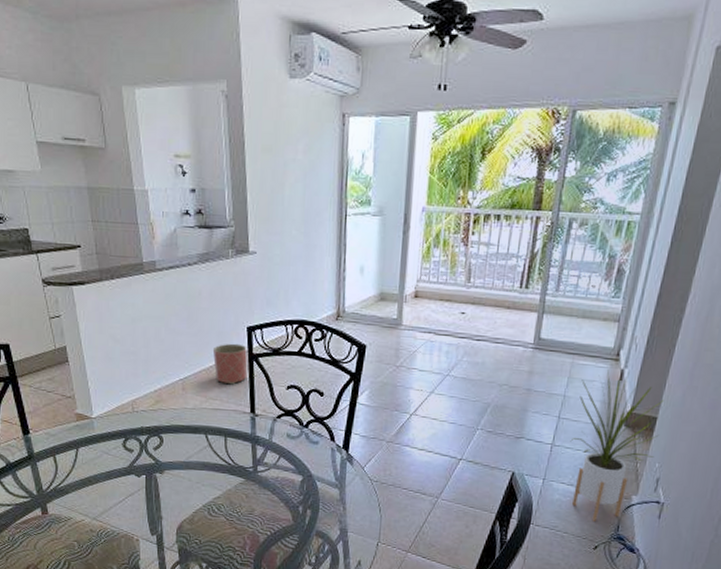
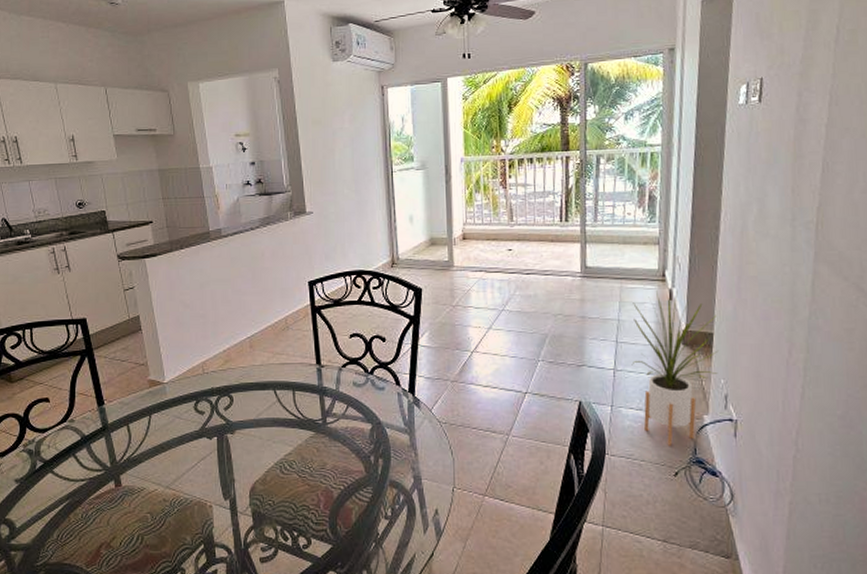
planter: present [212,343,247,385] -> none [277,298,310,338]

